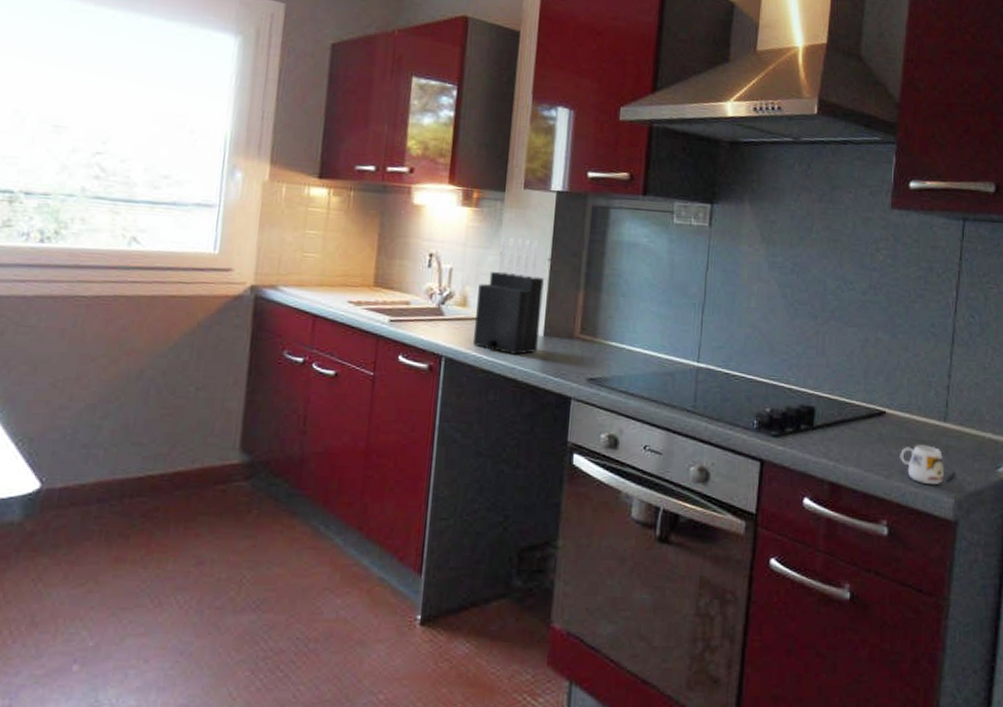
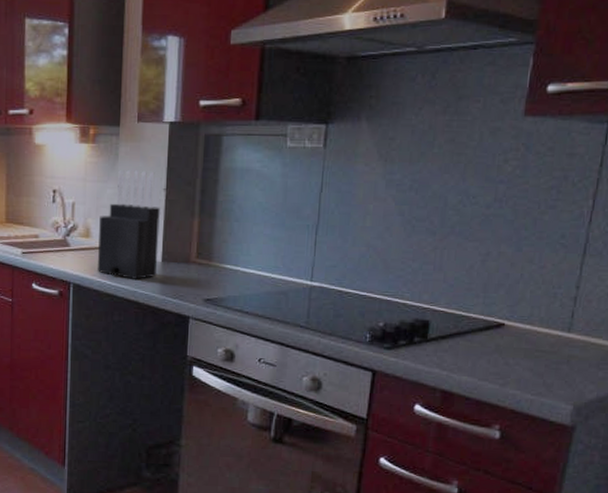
mug: present [900,445,956,485] -> none [517,355,577,393]

